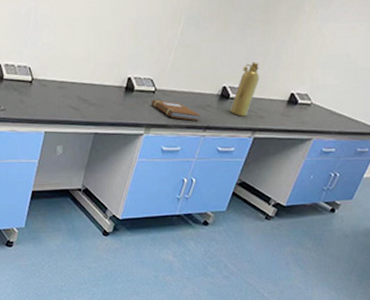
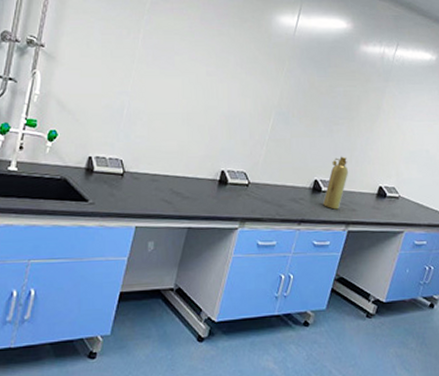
notebook: present [152,99,200,122] -> none [245,193,294,215]

